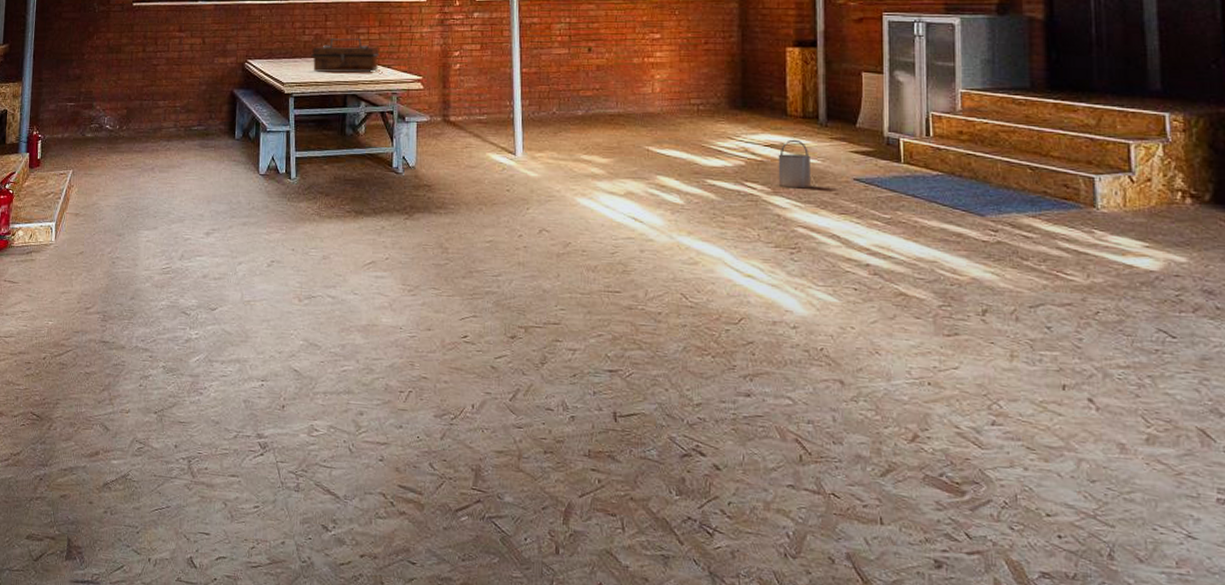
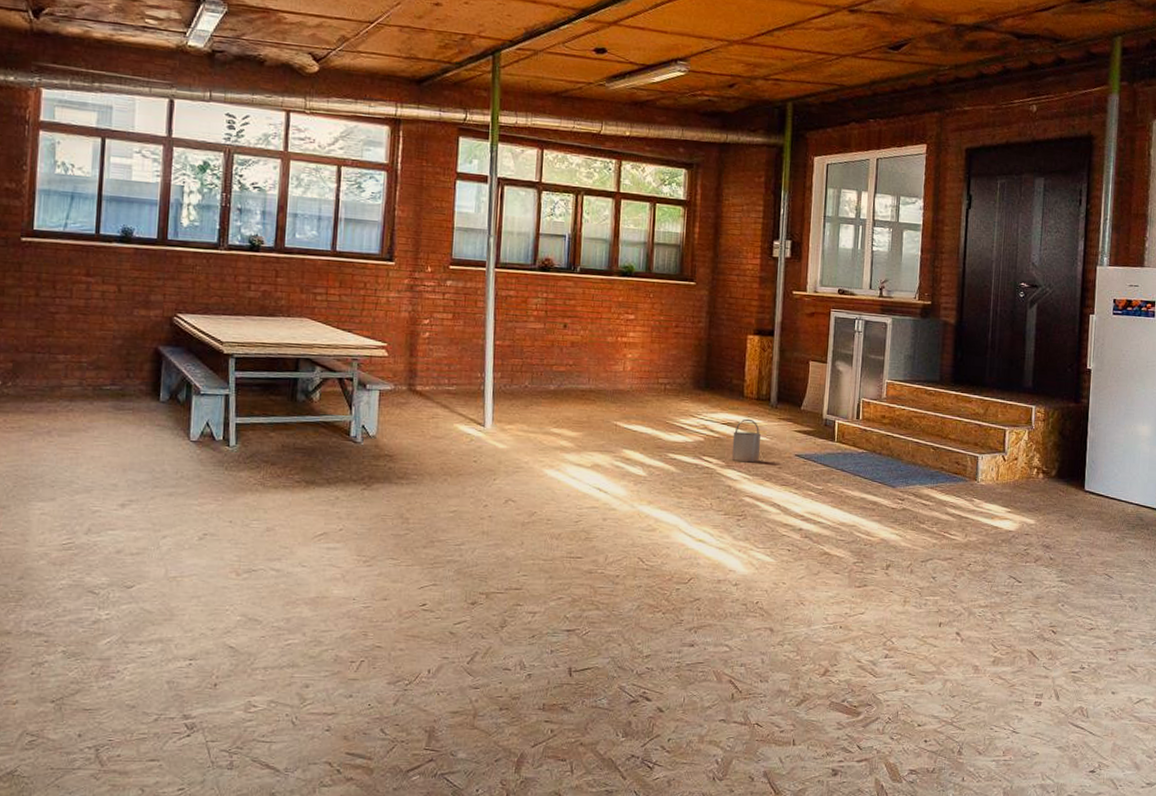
toolbox: present [311,38,380,72] -> none [257,296,339,336]

